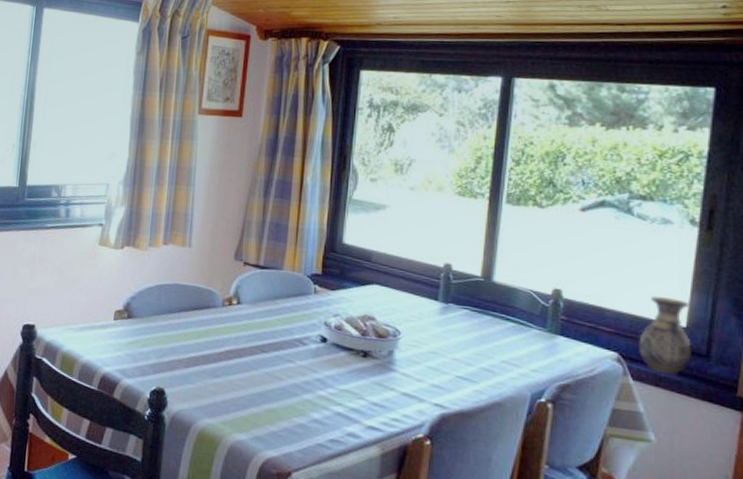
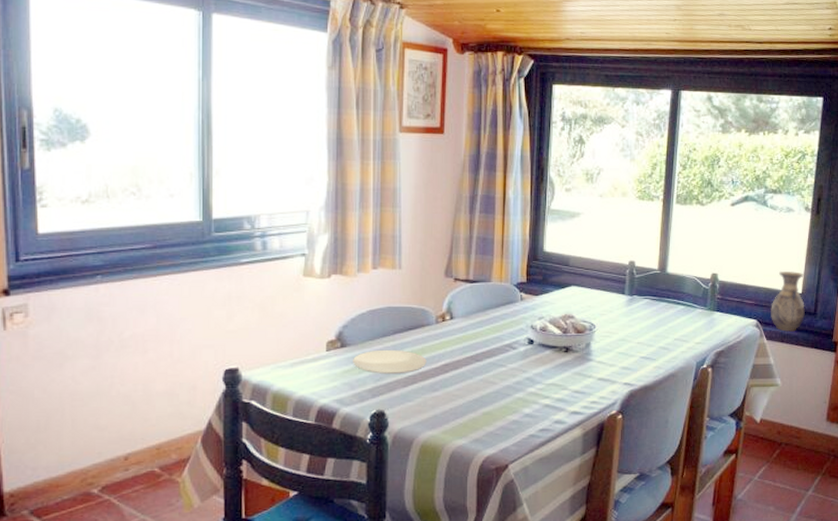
plate: none [138,325,210,354] -> present [353,349,427,375]

